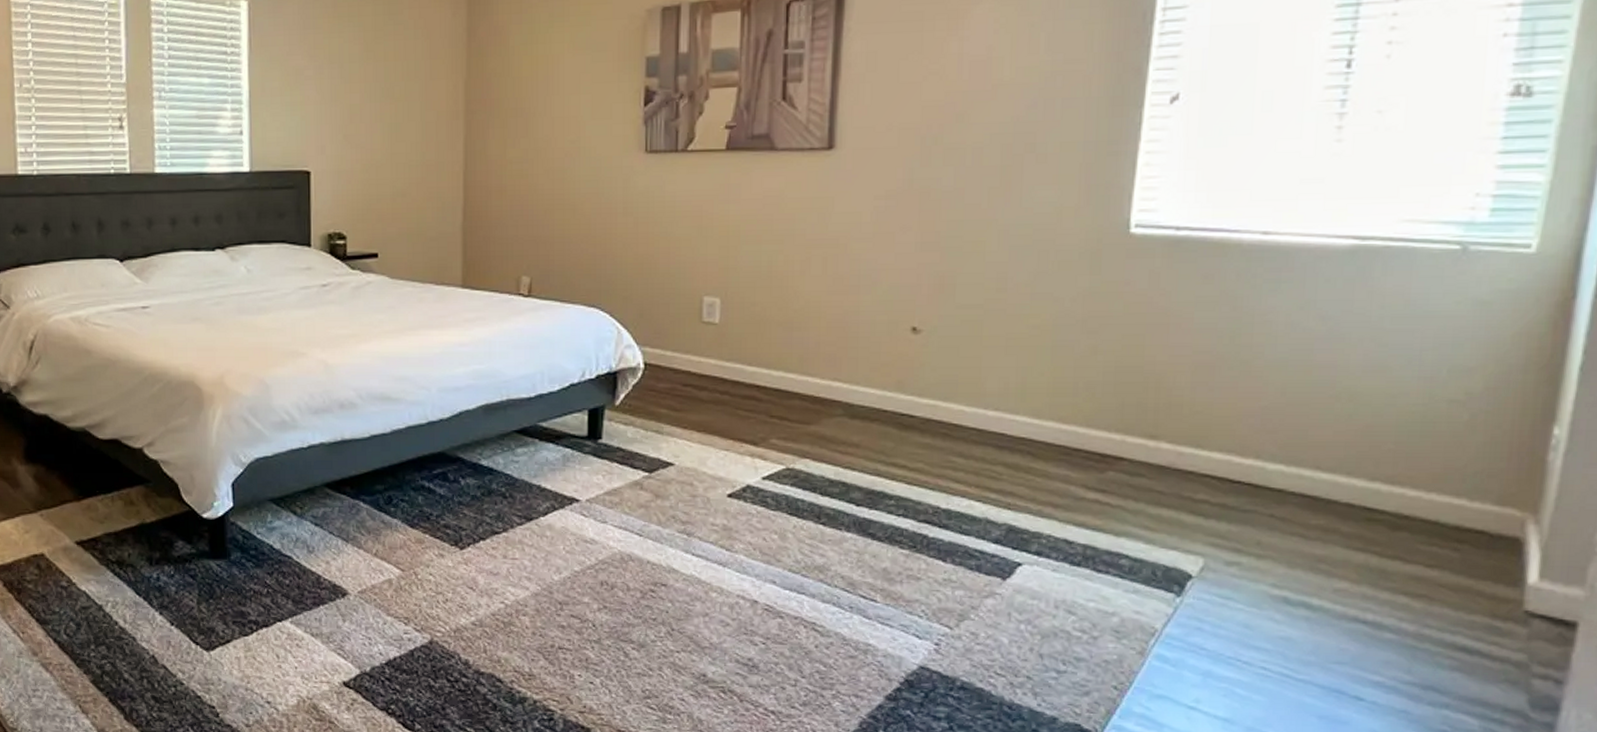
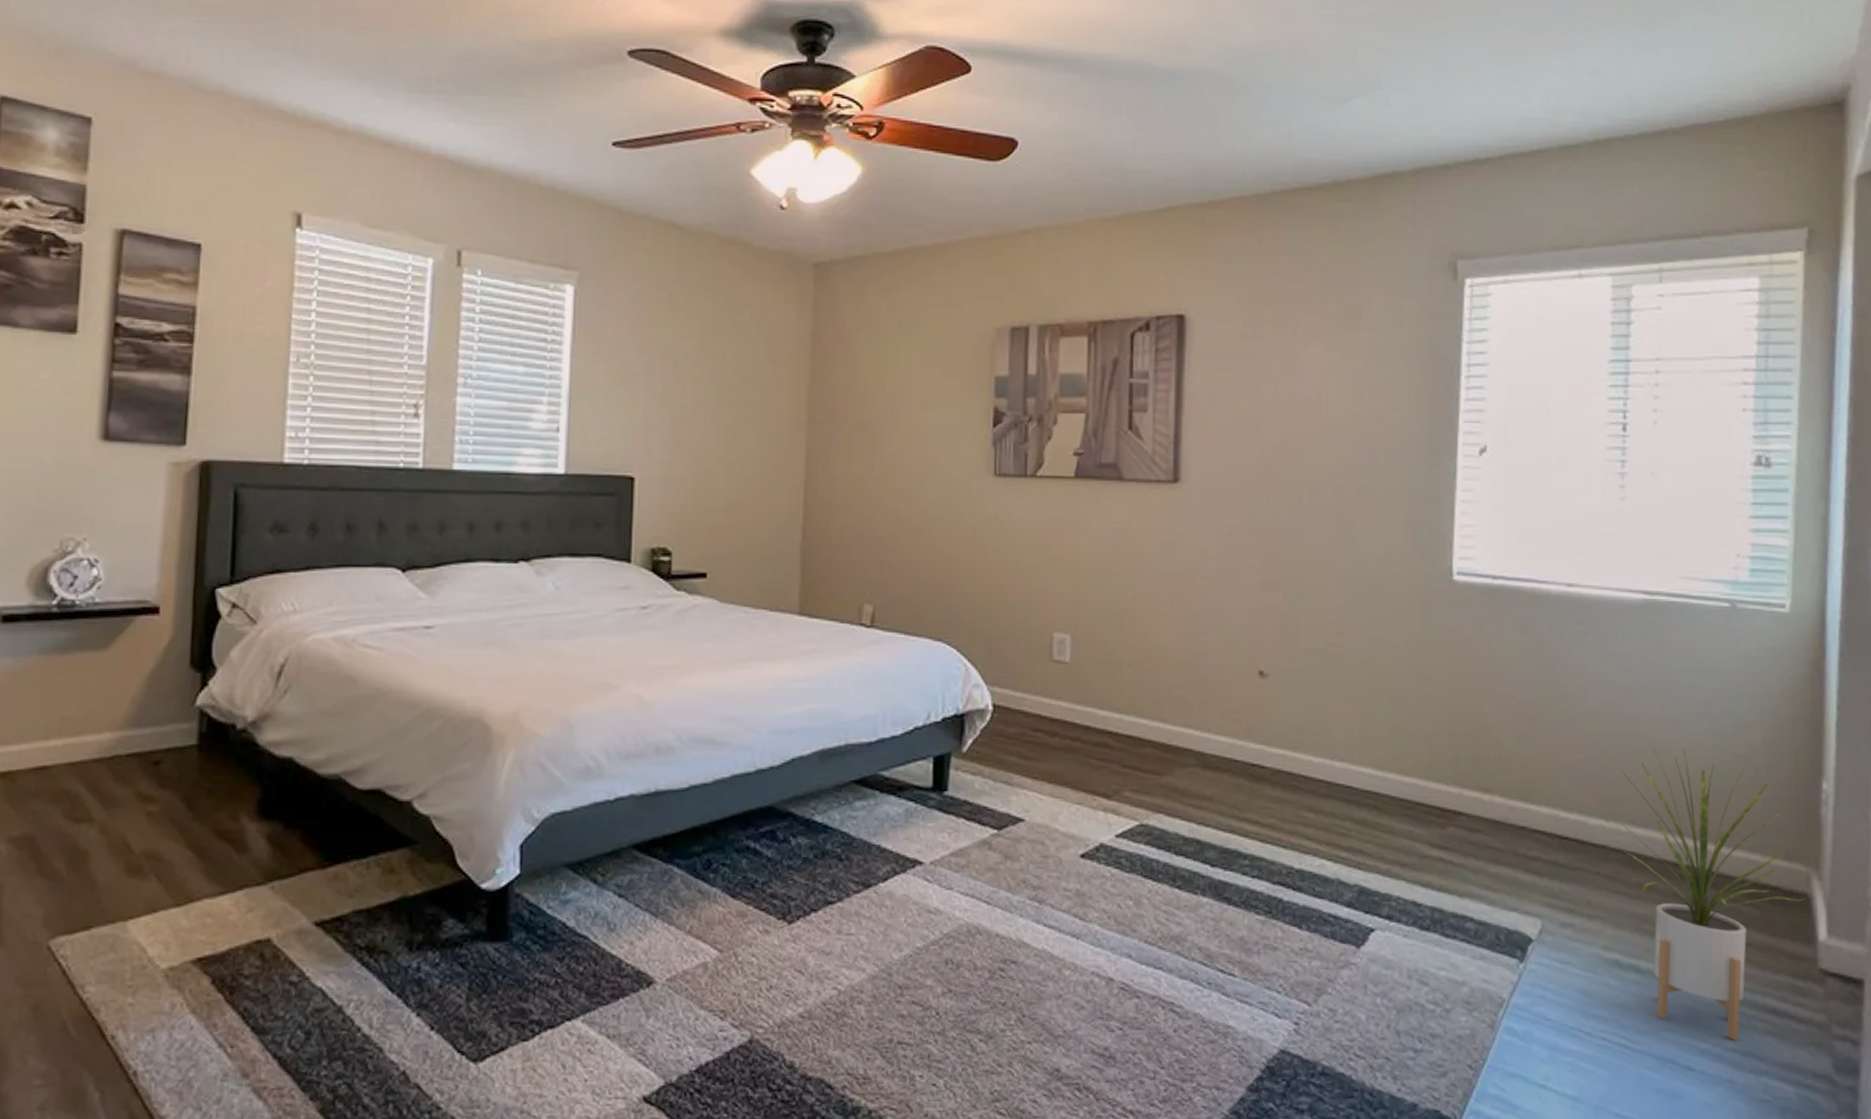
house plant: none [1284,393,1515,675] -> present [1603,746,1804,1040]

